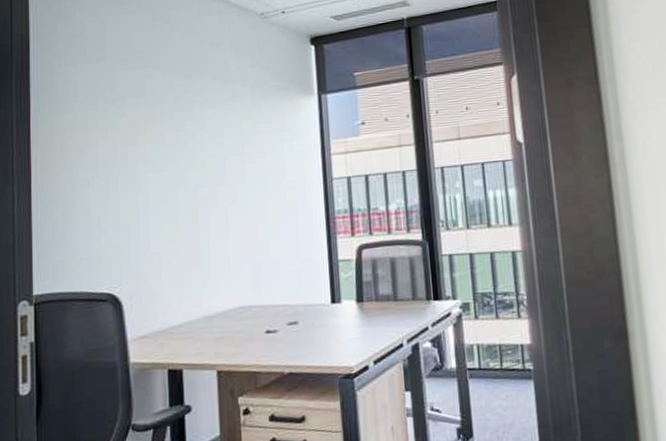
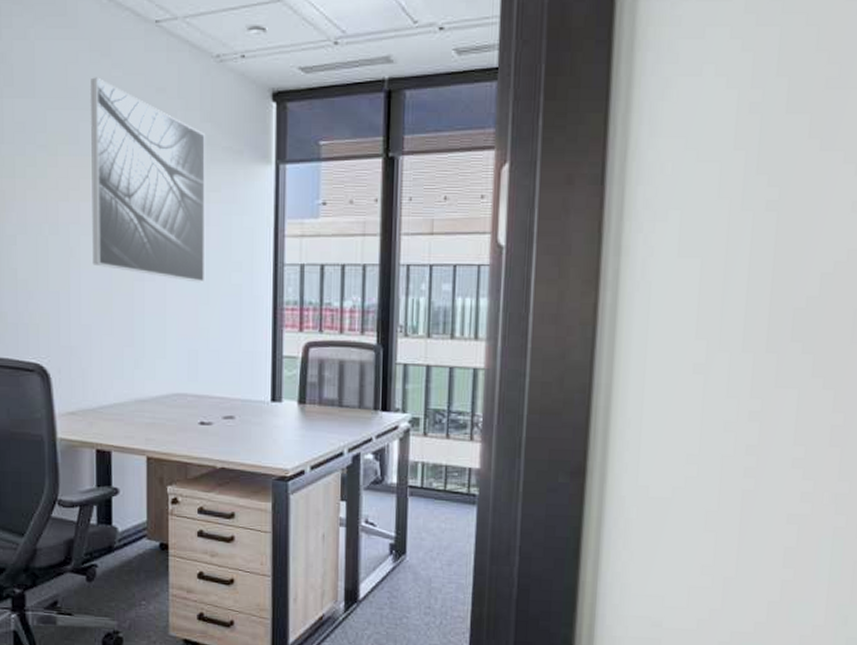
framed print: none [154,40,262,203] -> present [91,77,205,283]

